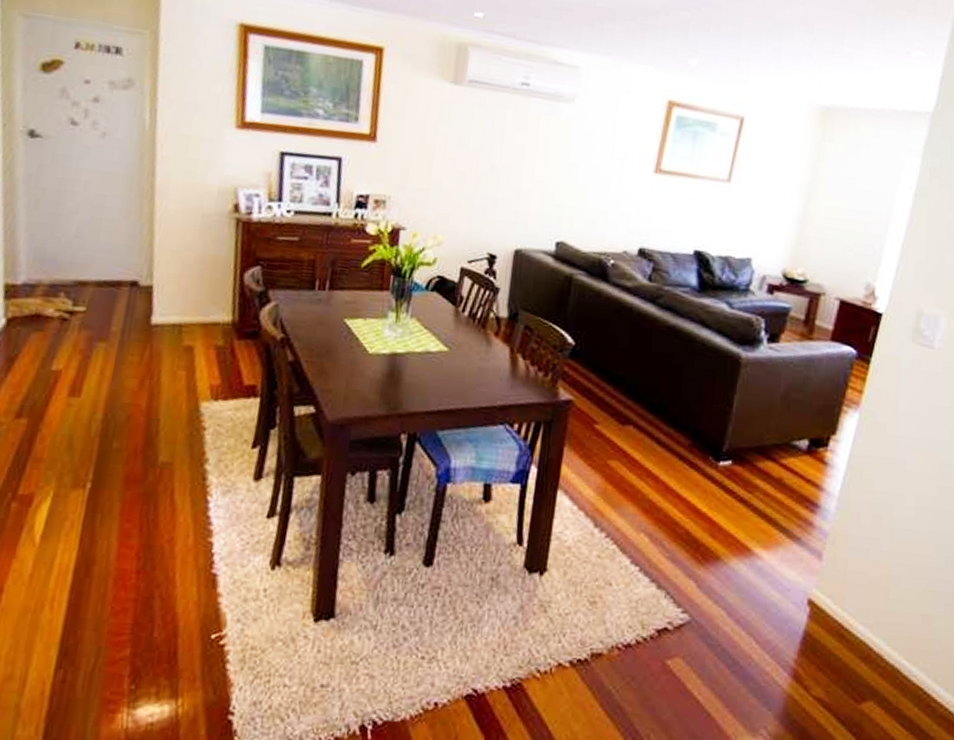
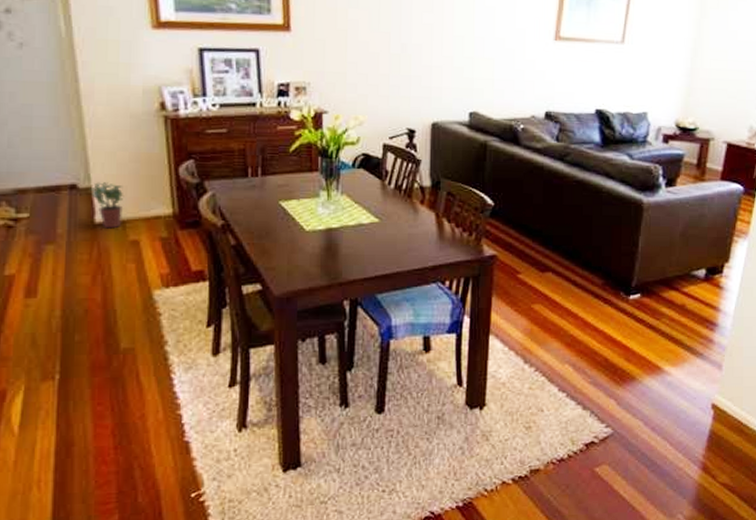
potted plant: none [151,281,185,332] -> present [90,182,124,229]

